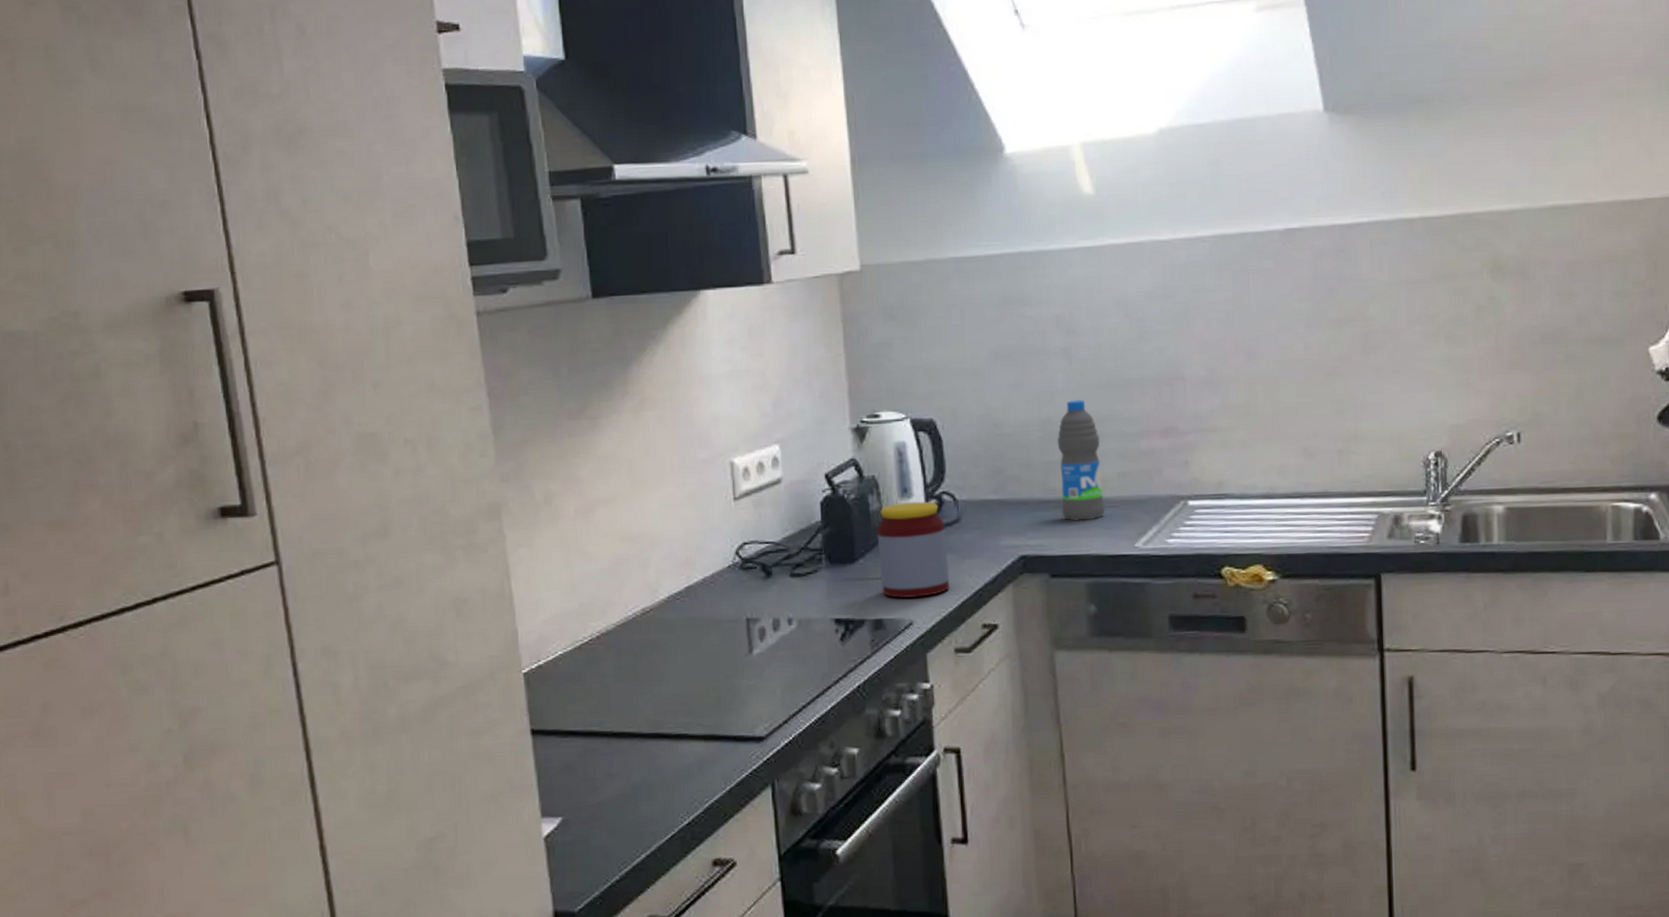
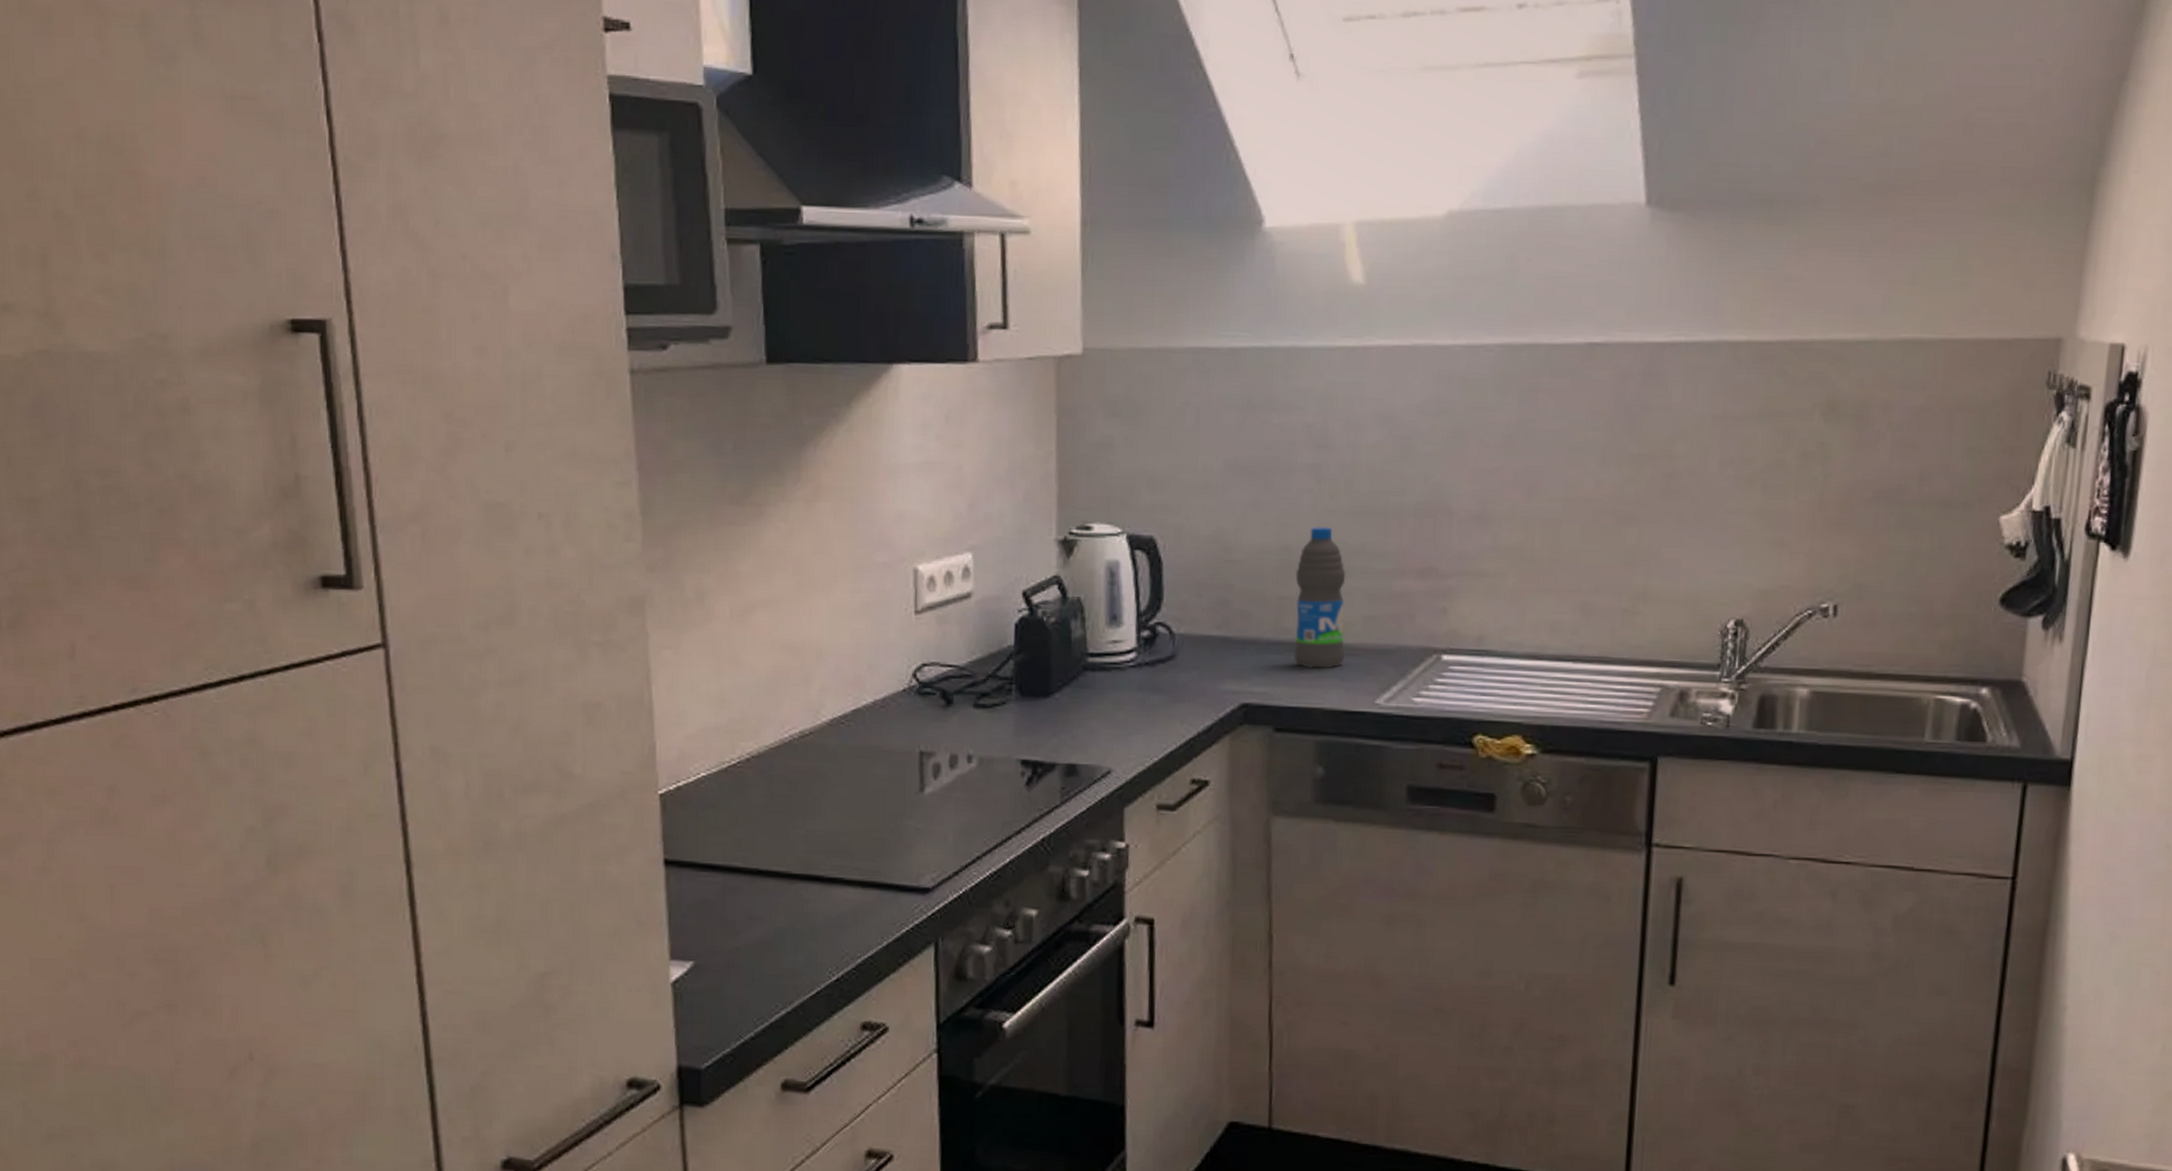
jar: present [877,501,950,598] -> none [1077,631,1159,743]

